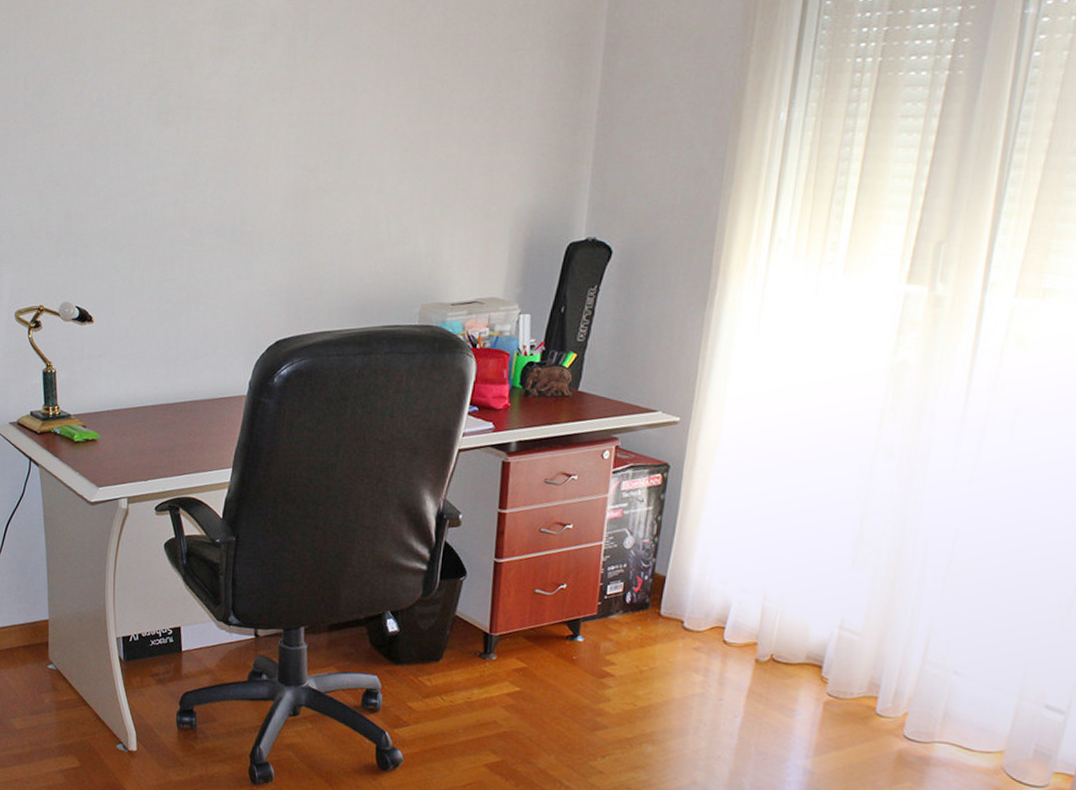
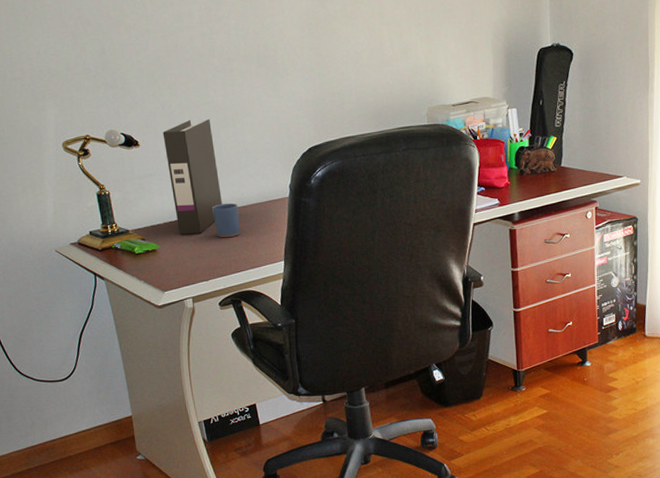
binder: none [119,297,173,427] -> present [162,118,222,234]
mug: none [160,396,190,435] -> present [211,203,240,238]

